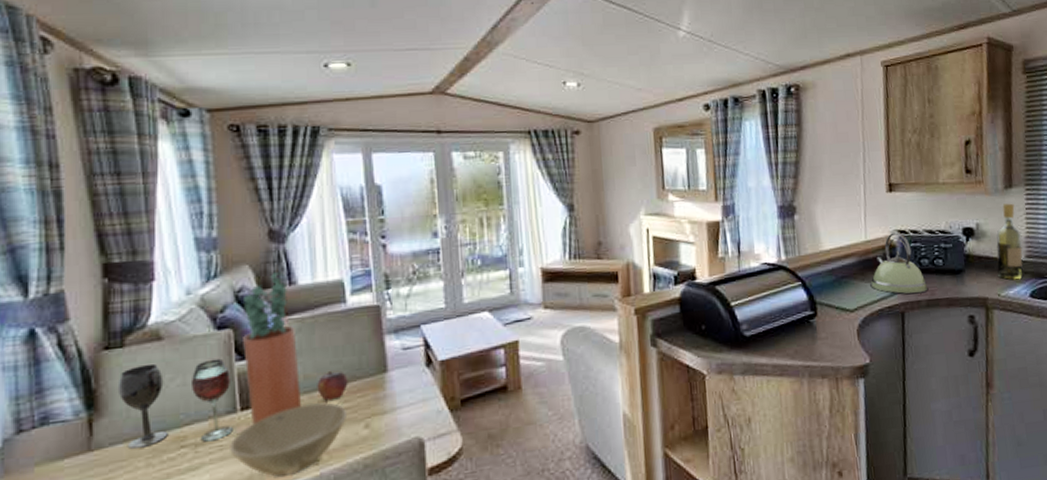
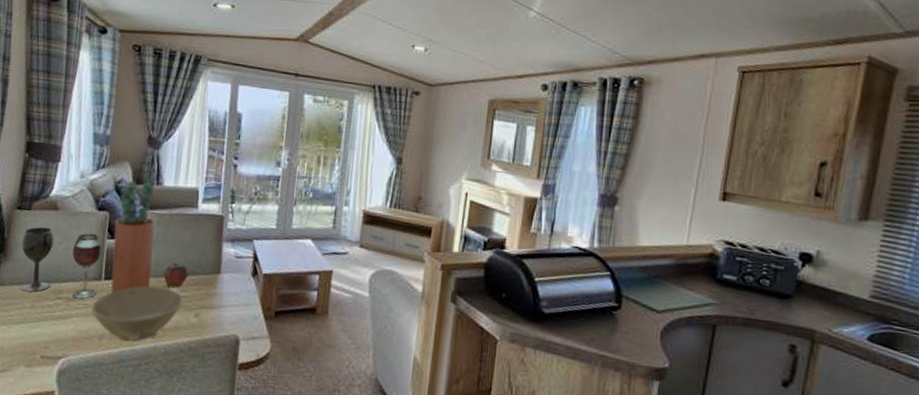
kettle: present [870,232,929,295] -> none [683,242,748,310]
bottle: present [996,203,1023,280] -> none [833,235,870,319]

